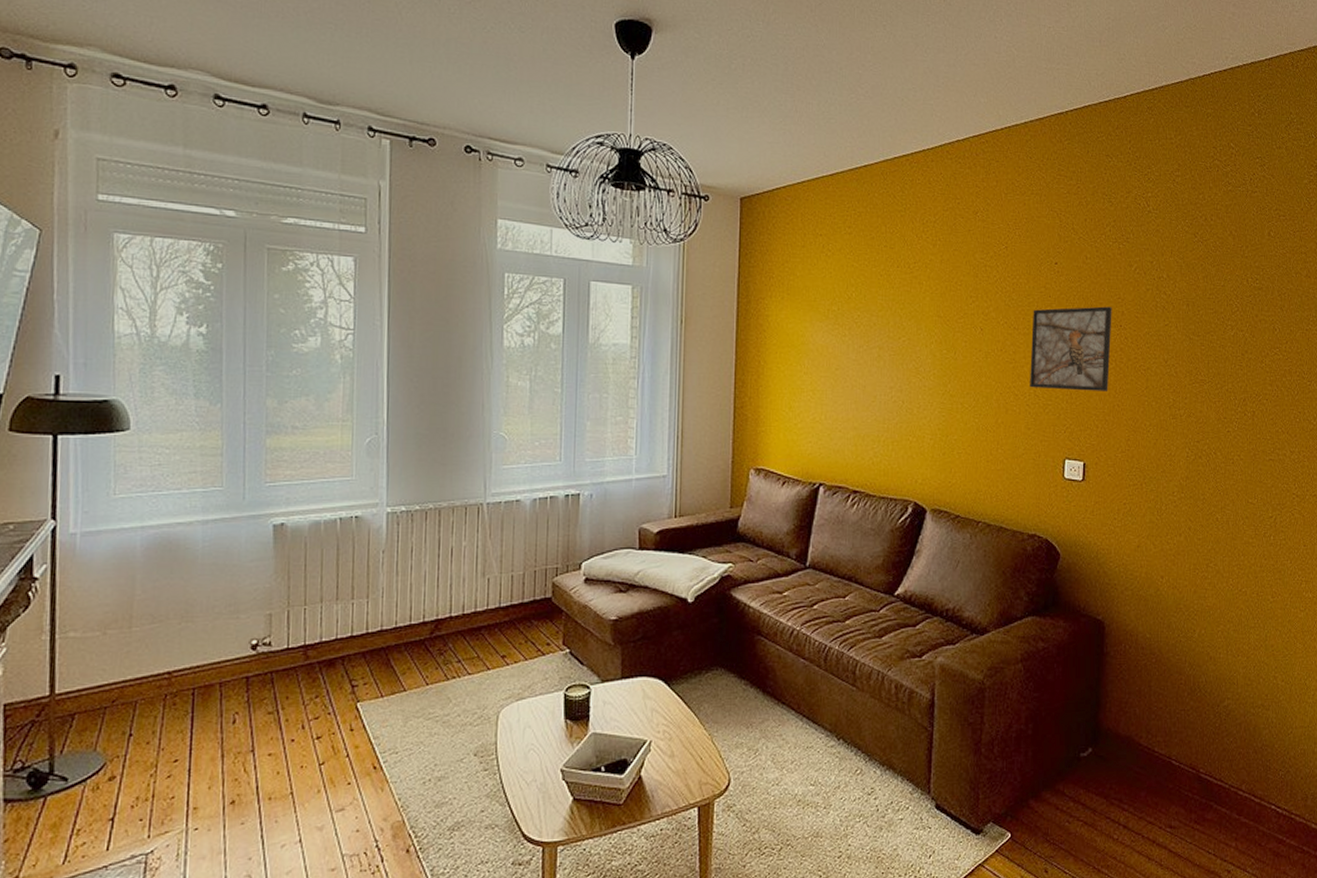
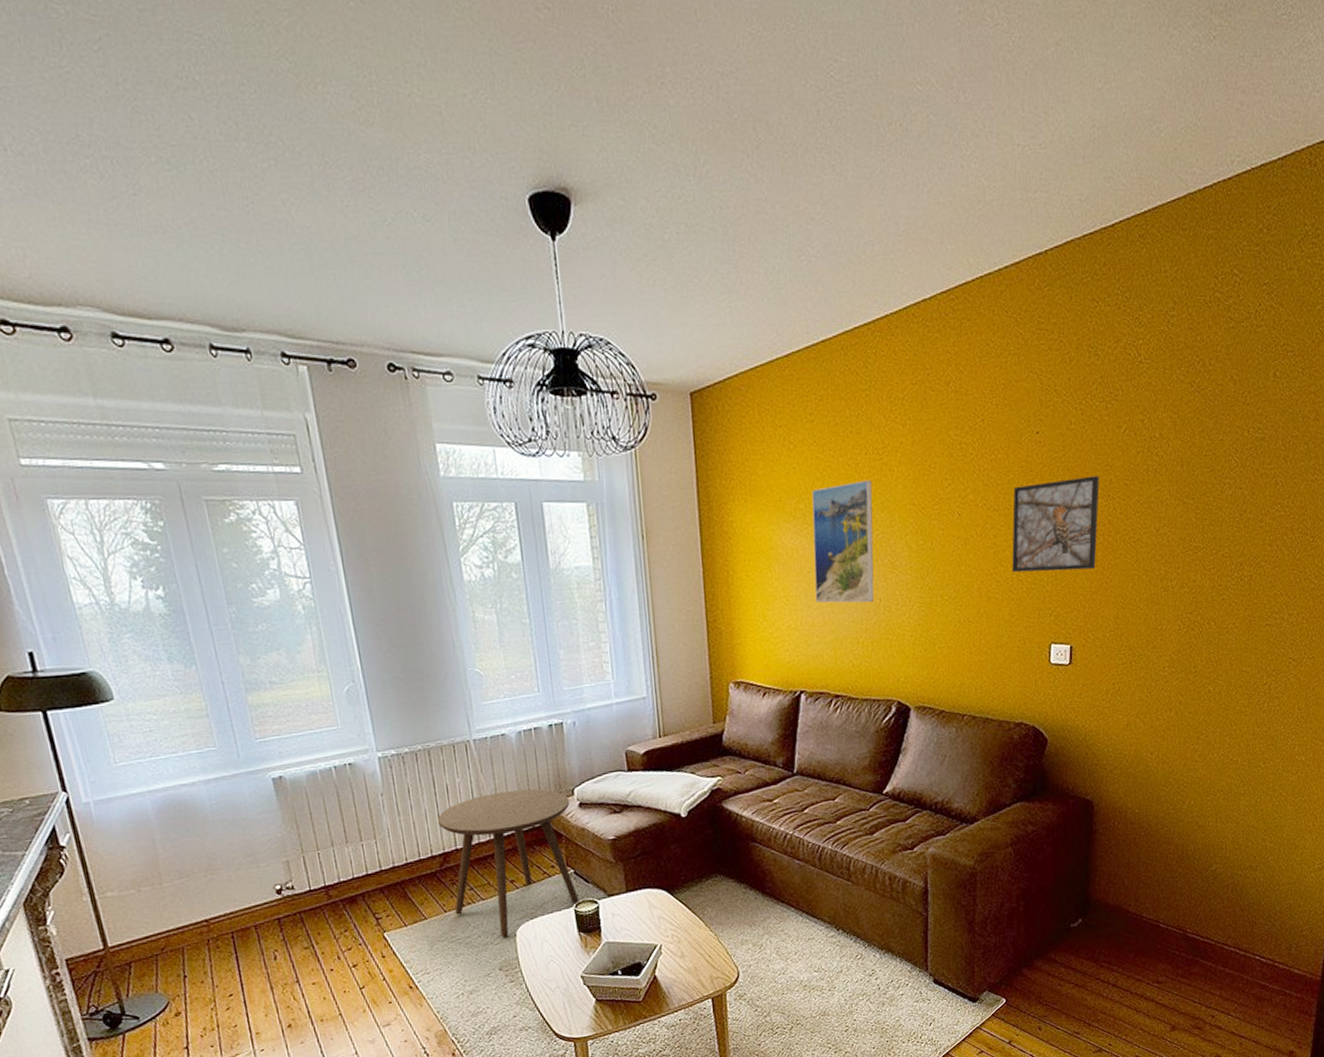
side table: none [435,558,576,719] -> present [437,789,579,938]
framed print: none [841,290,902,403] -> present [812,479,874,603]

